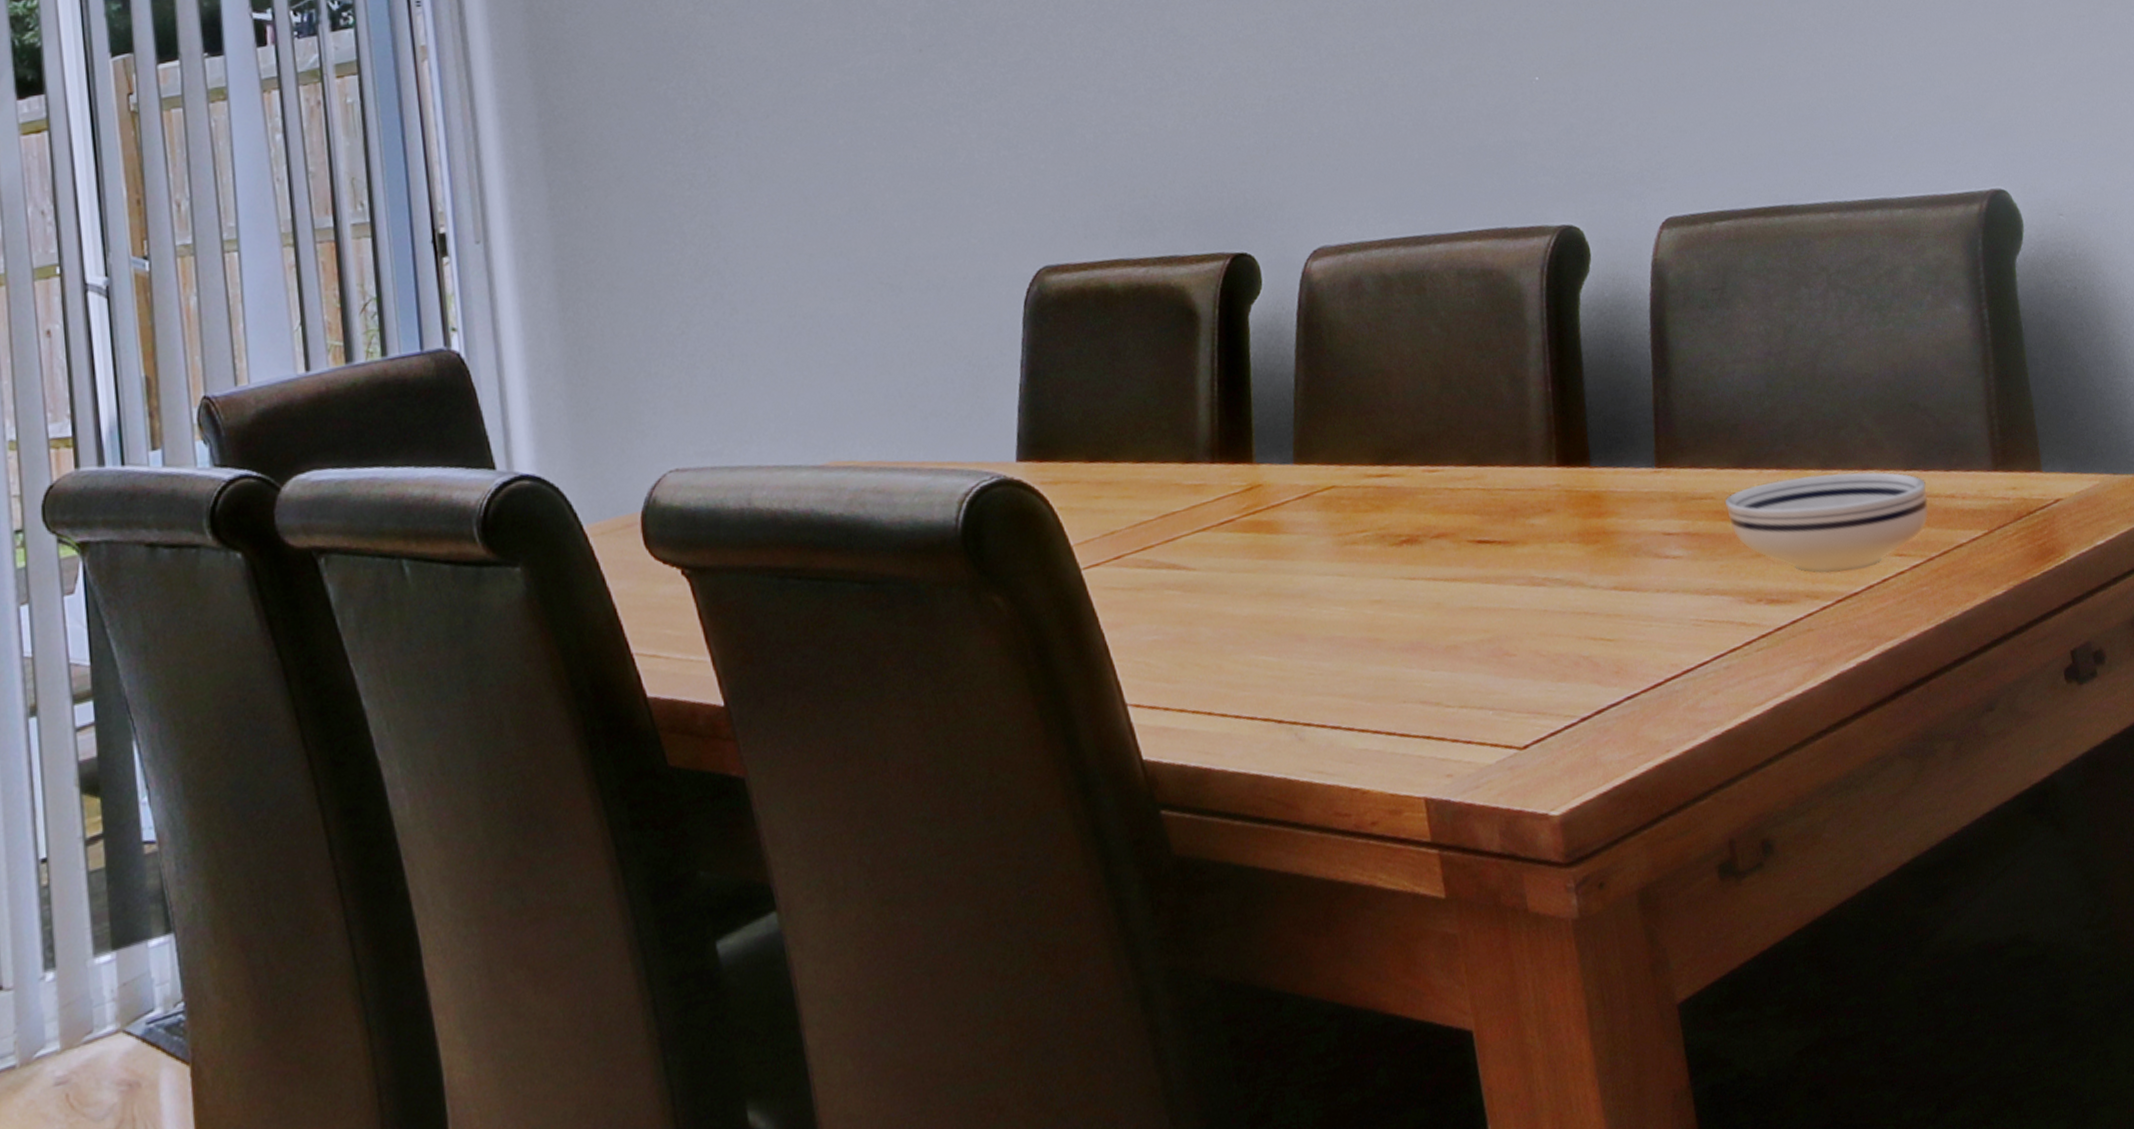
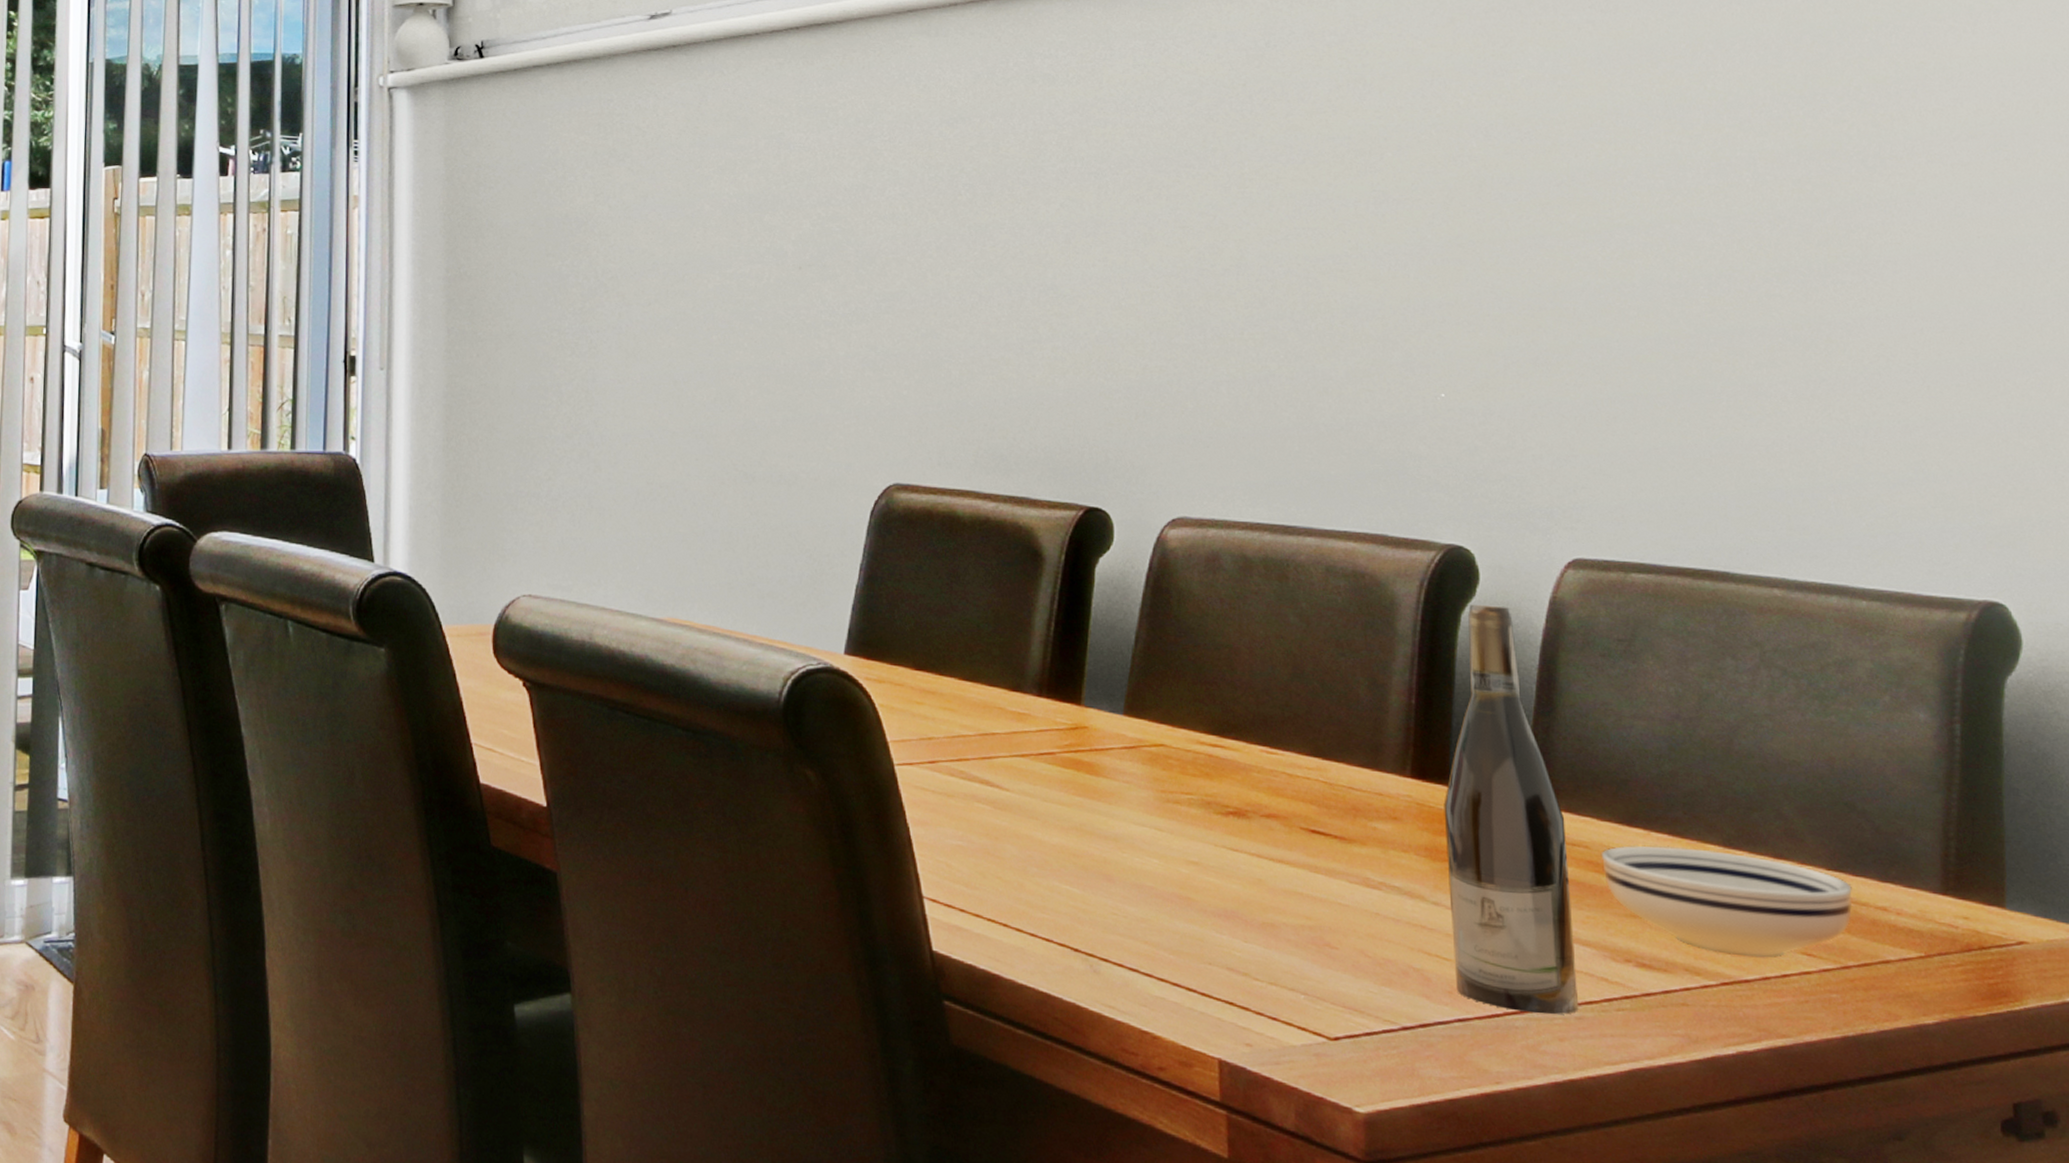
wine bottle: none [1585,276,1726,676] -> present [1444,603,1579,1015]

